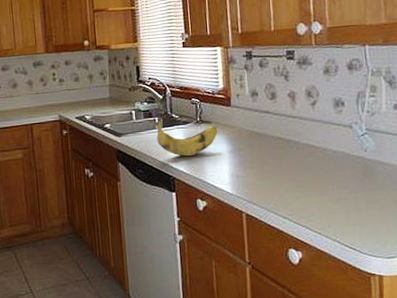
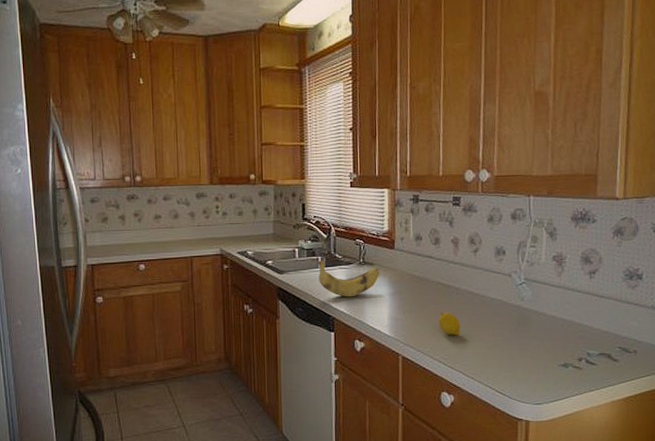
fruit: none [280,167,304,190] -> present [438,312,460,335]

